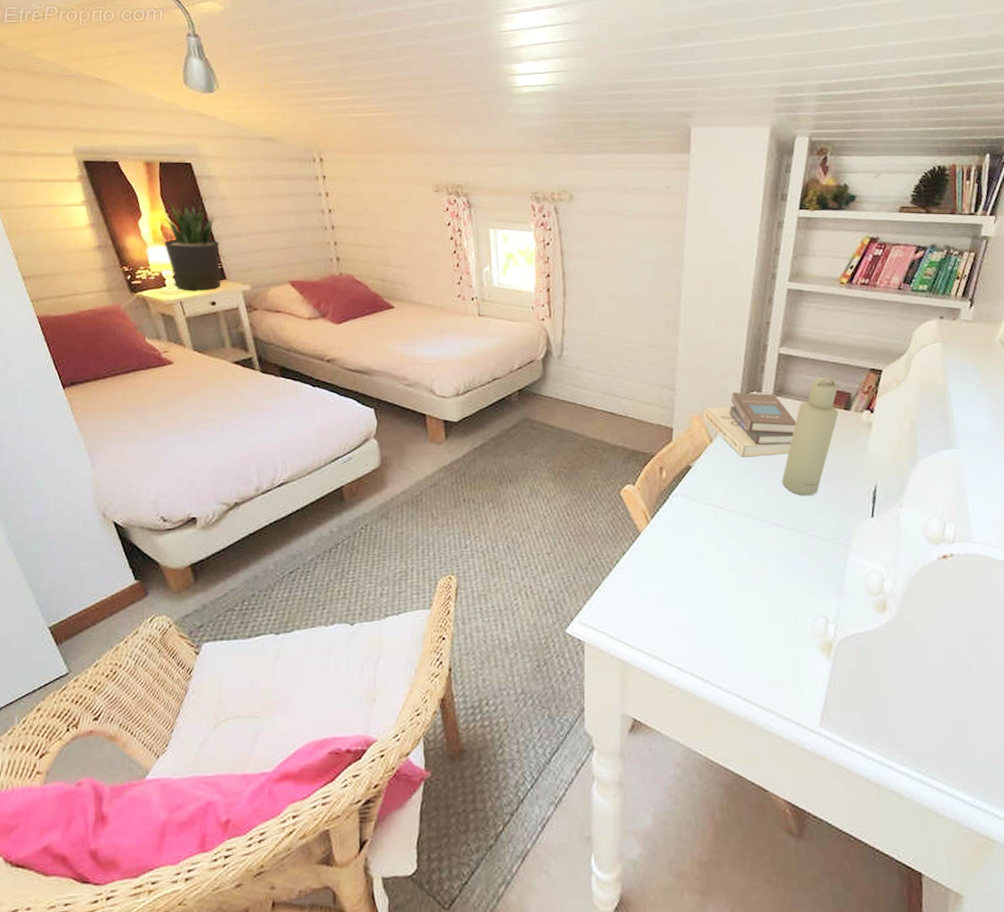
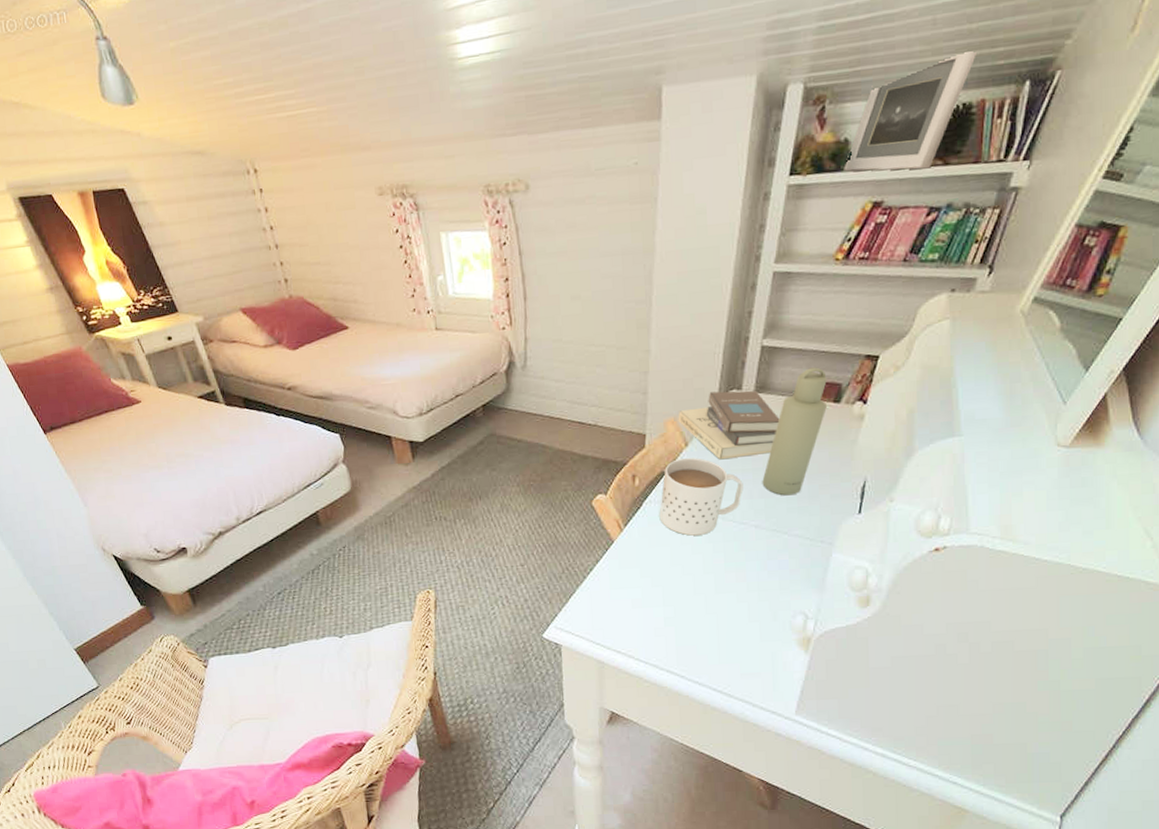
planter: present [163,198,221,291] -> none [104,230,174,327]
mug: none [685,454,765,531] -> present [659,458,743,536]
picture frame: none [844,127,947,215] -> present [844,51,978,172]

